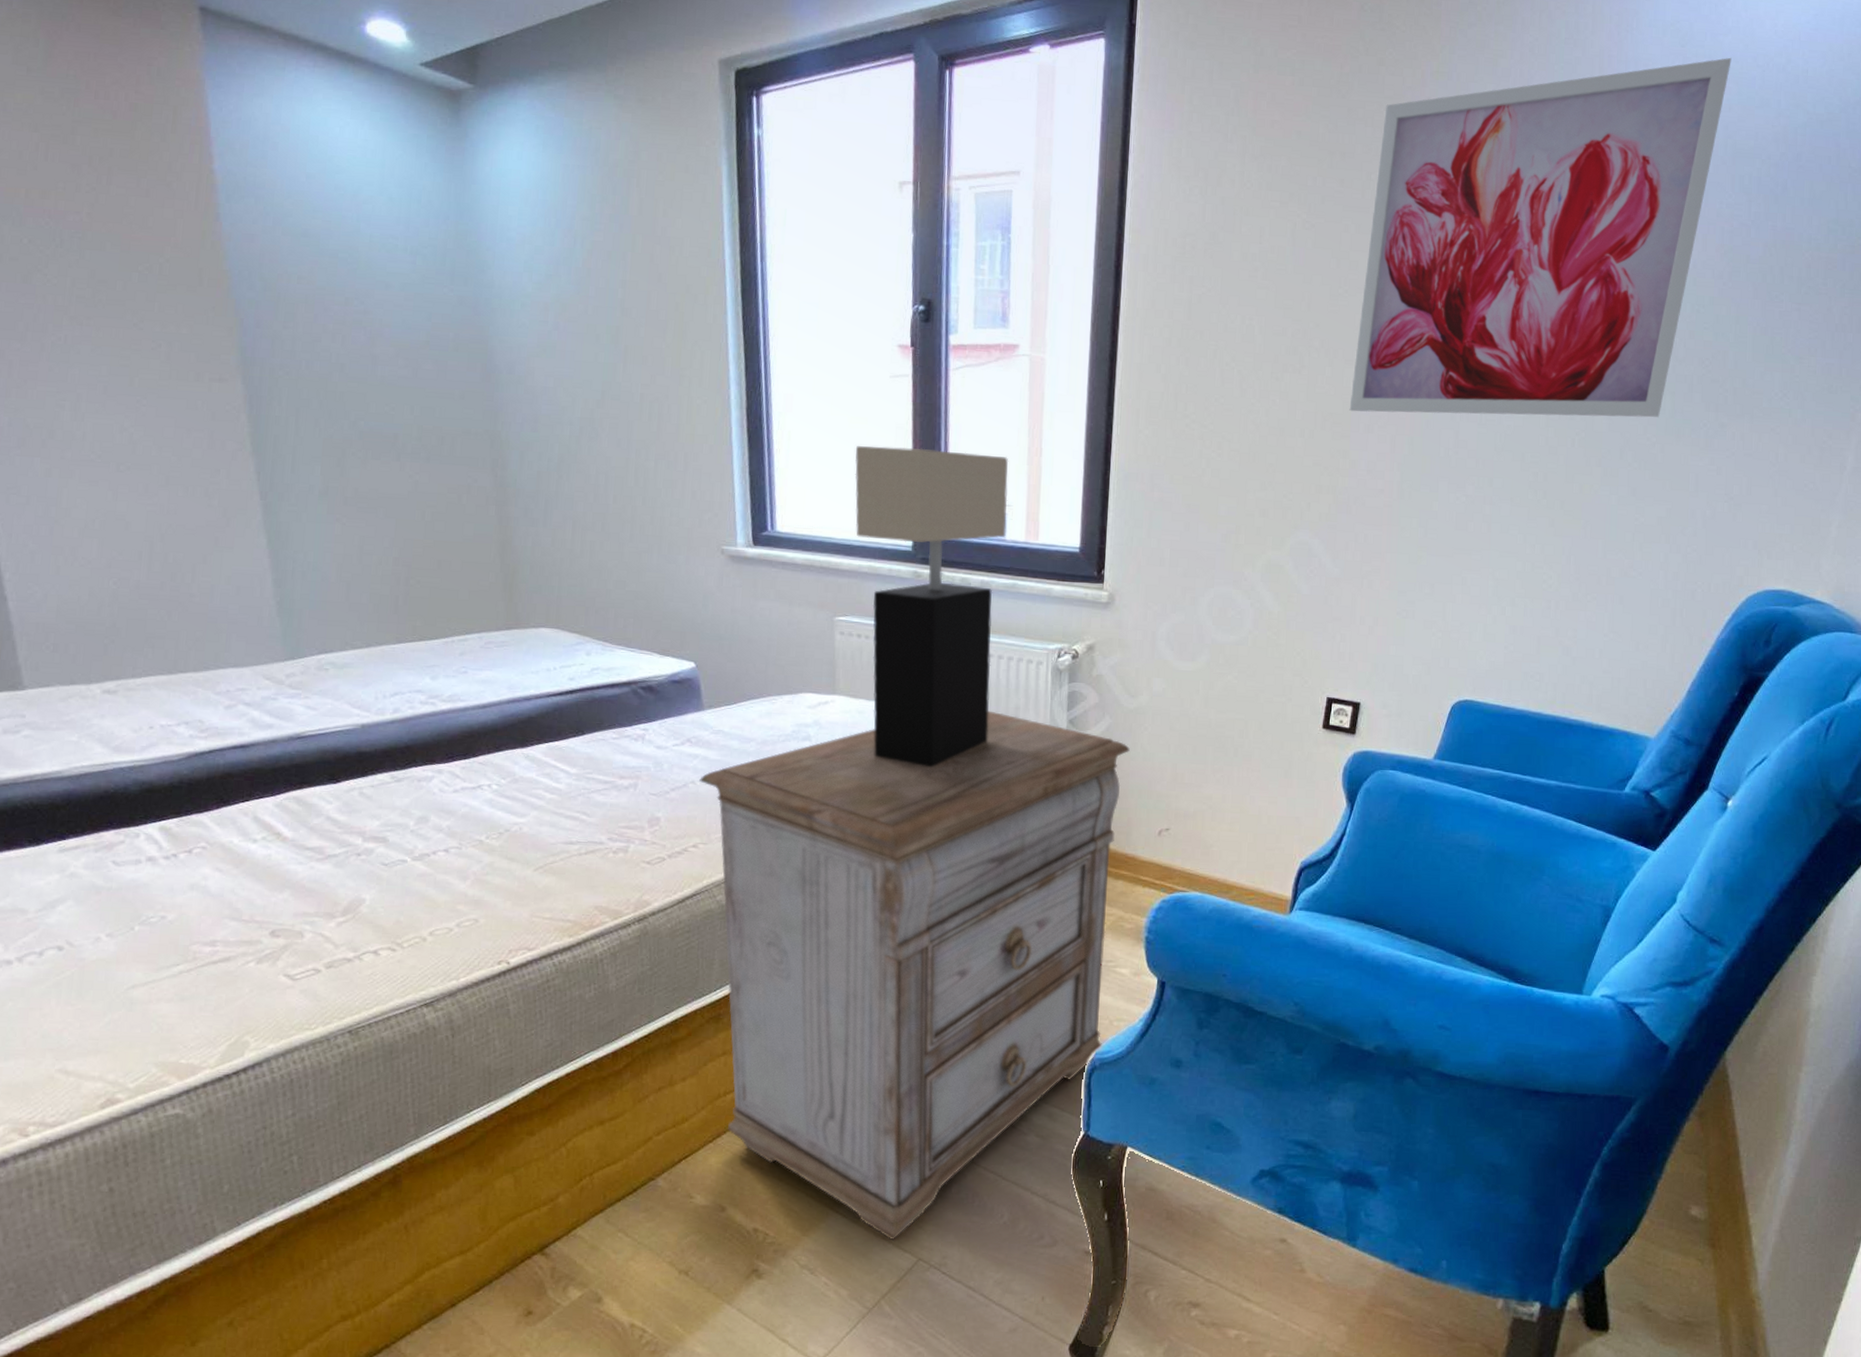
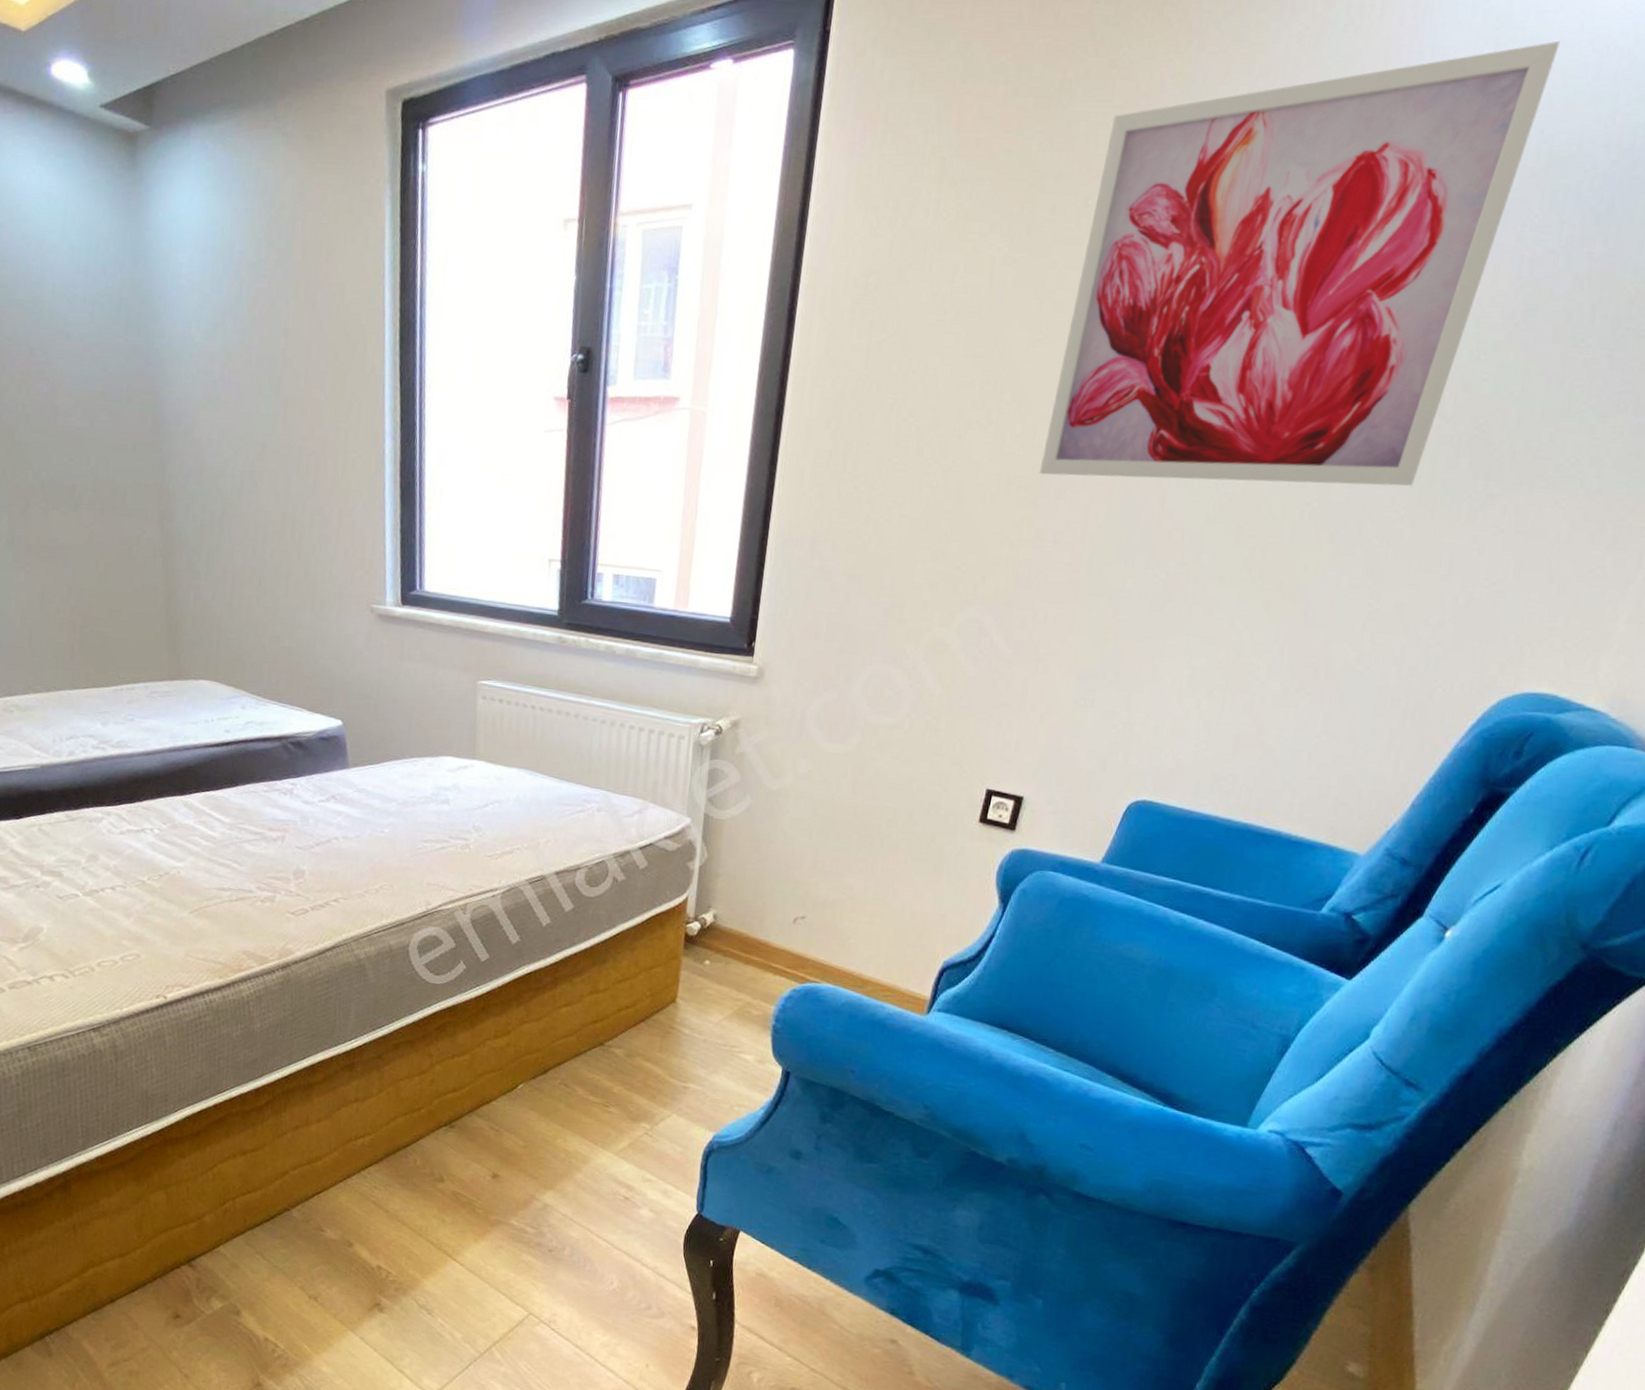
nightstand: present [699,711,1130,1241] -> none [342,784,770,1293]
table lamp: present [855,445,1009,768] -> none [502,504,662,839]

